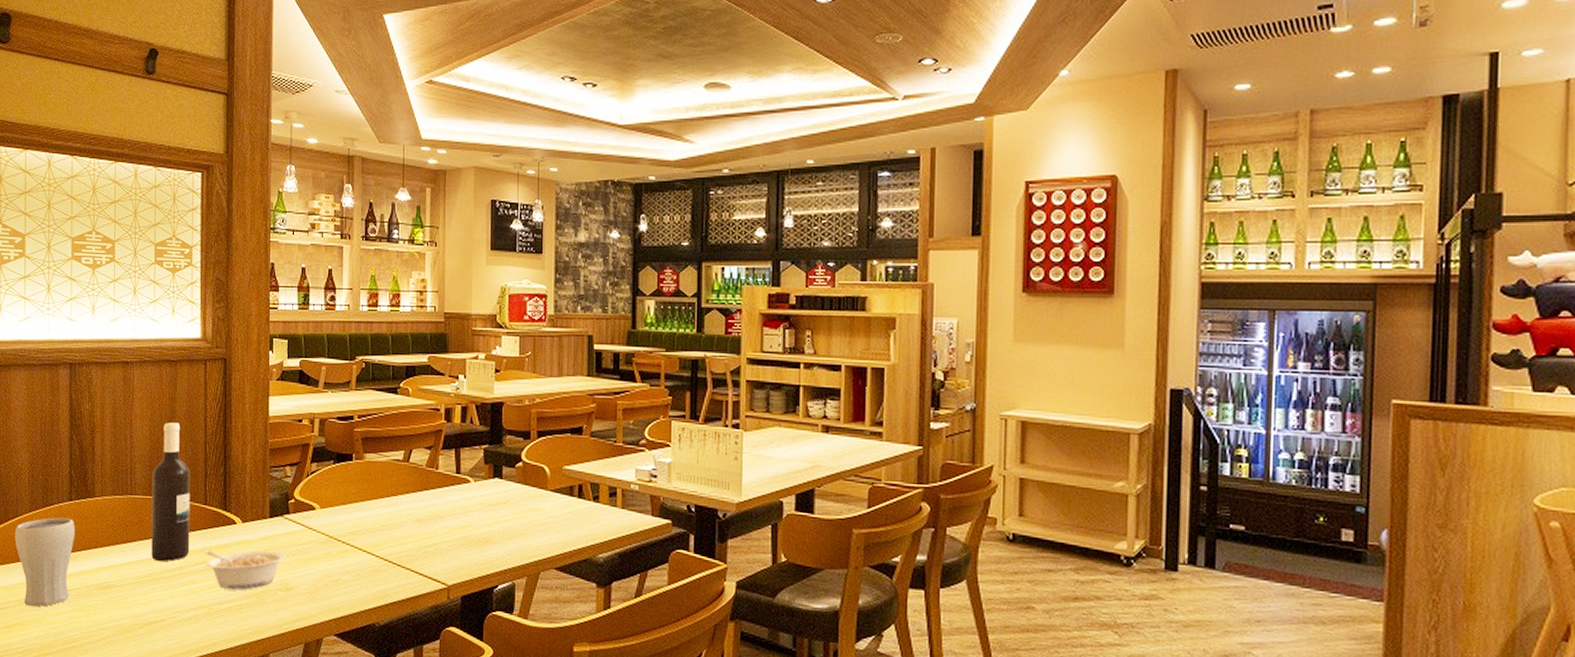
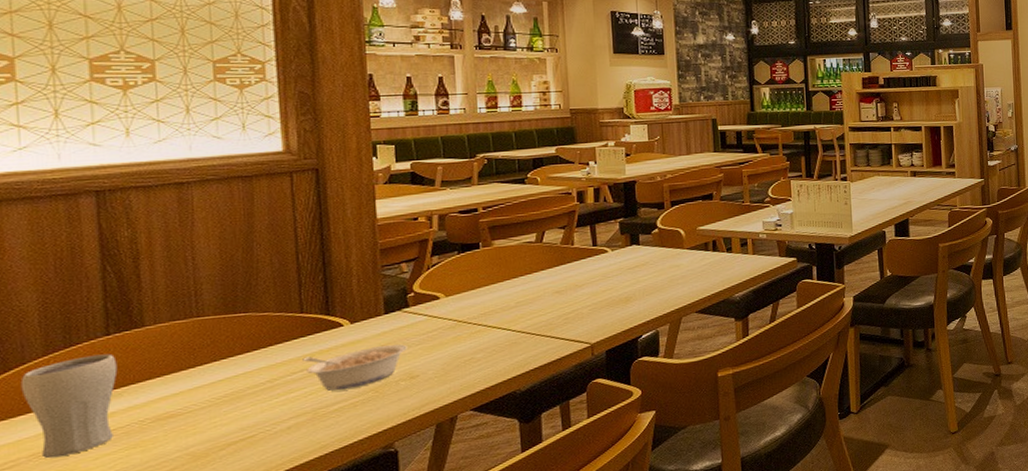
wine bottle: present [151,422,190,562] -> none [226,237,284,379]

